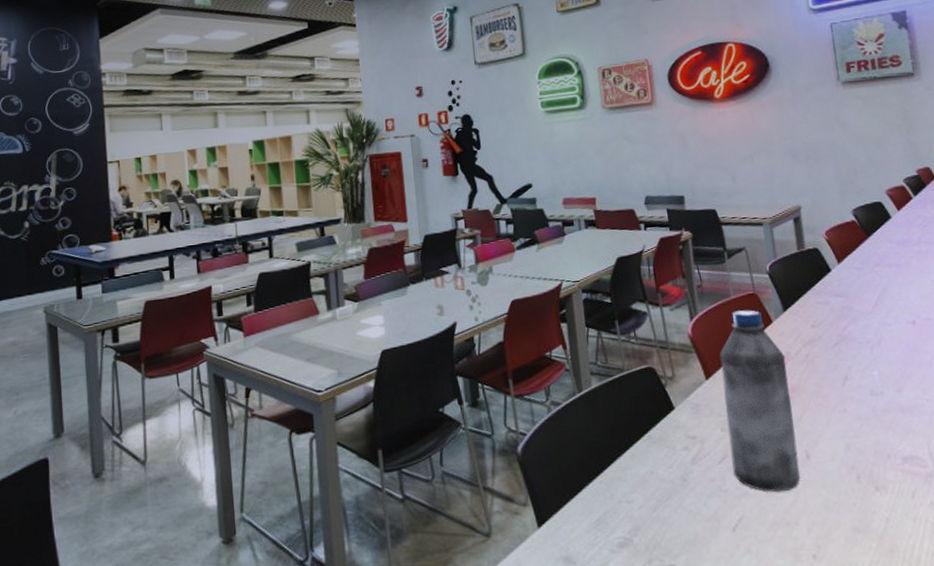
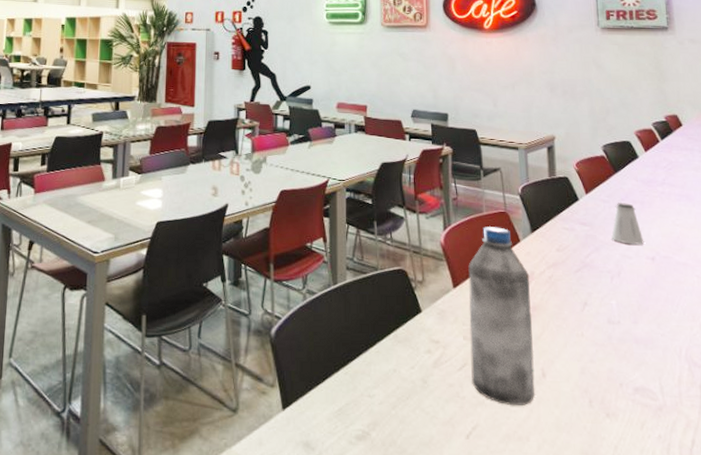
saltshaker: none [868,267,904,311] -> present [611,203,644,245]

